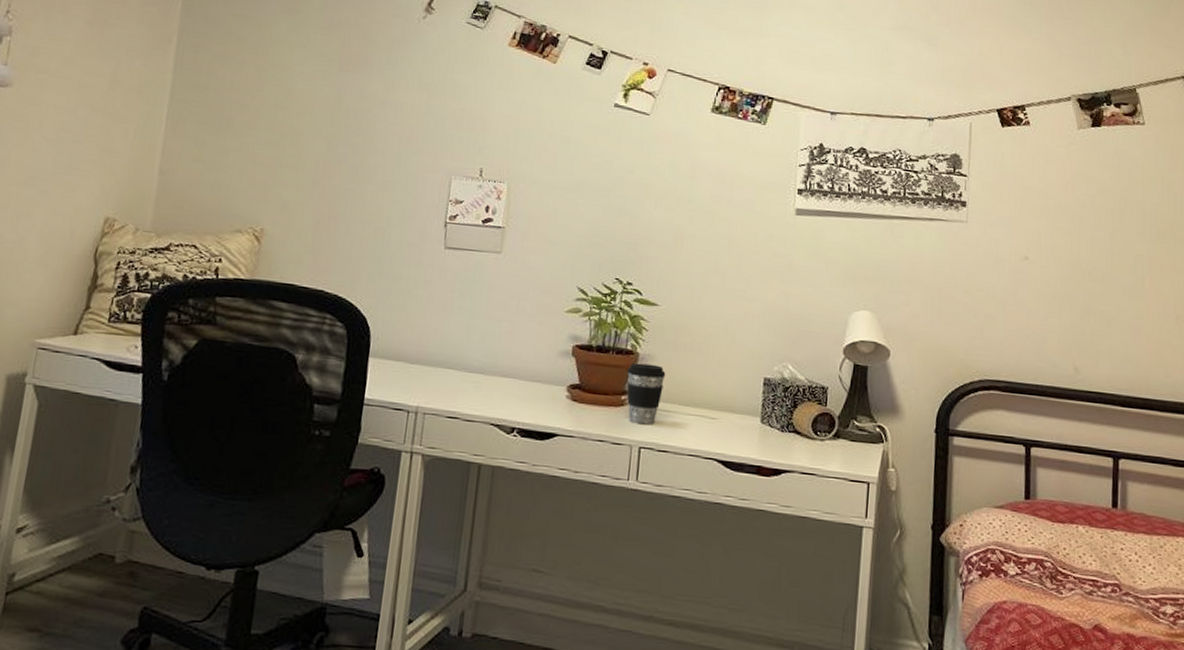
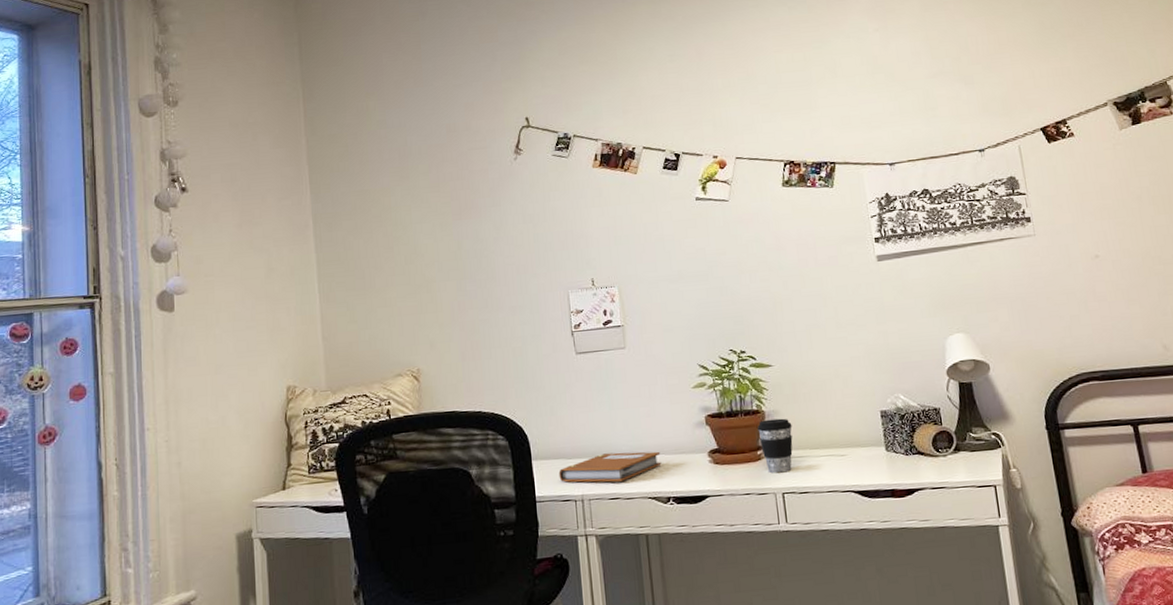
notebook: none [395,365,515,400] -> present [558,451,662,483]

